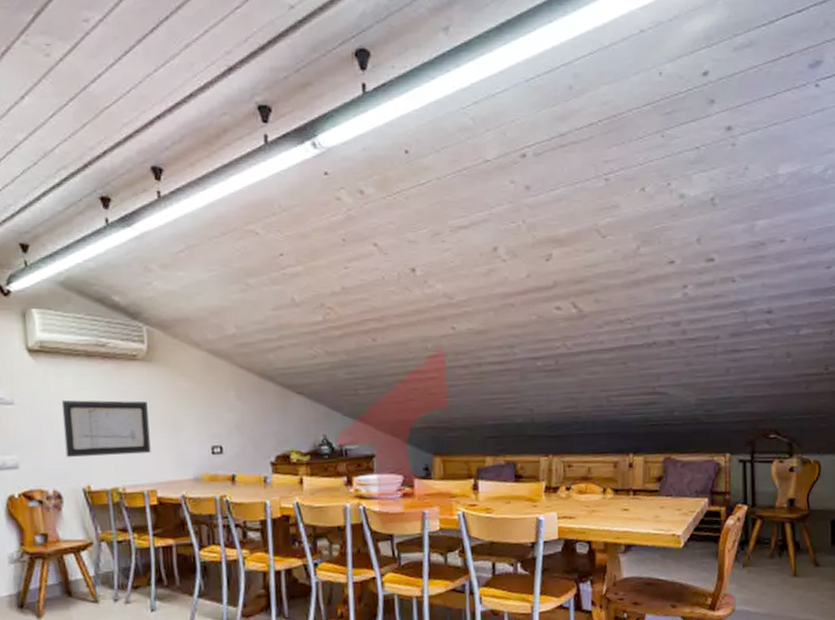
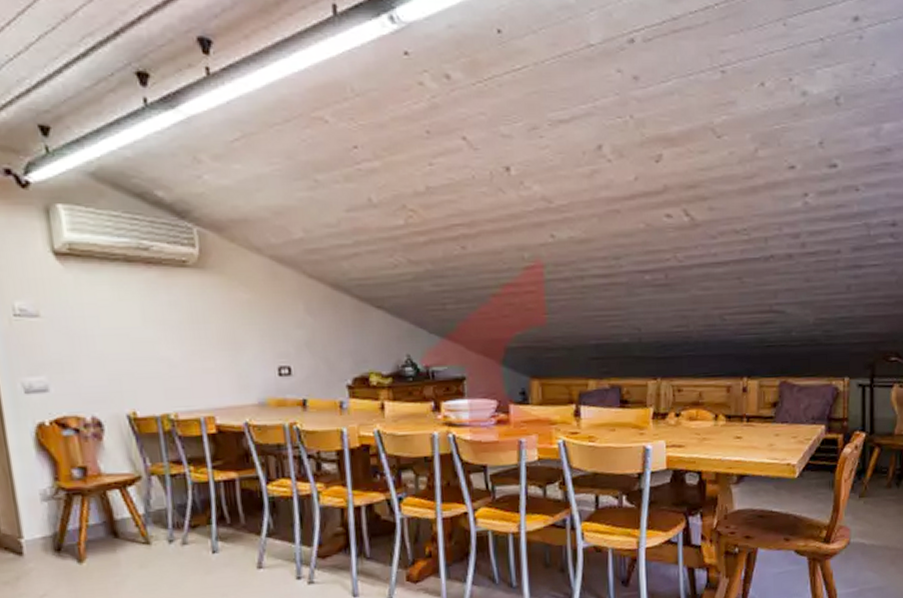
wall art: present [61,399,151,457] -> none [97,312,207,379]

